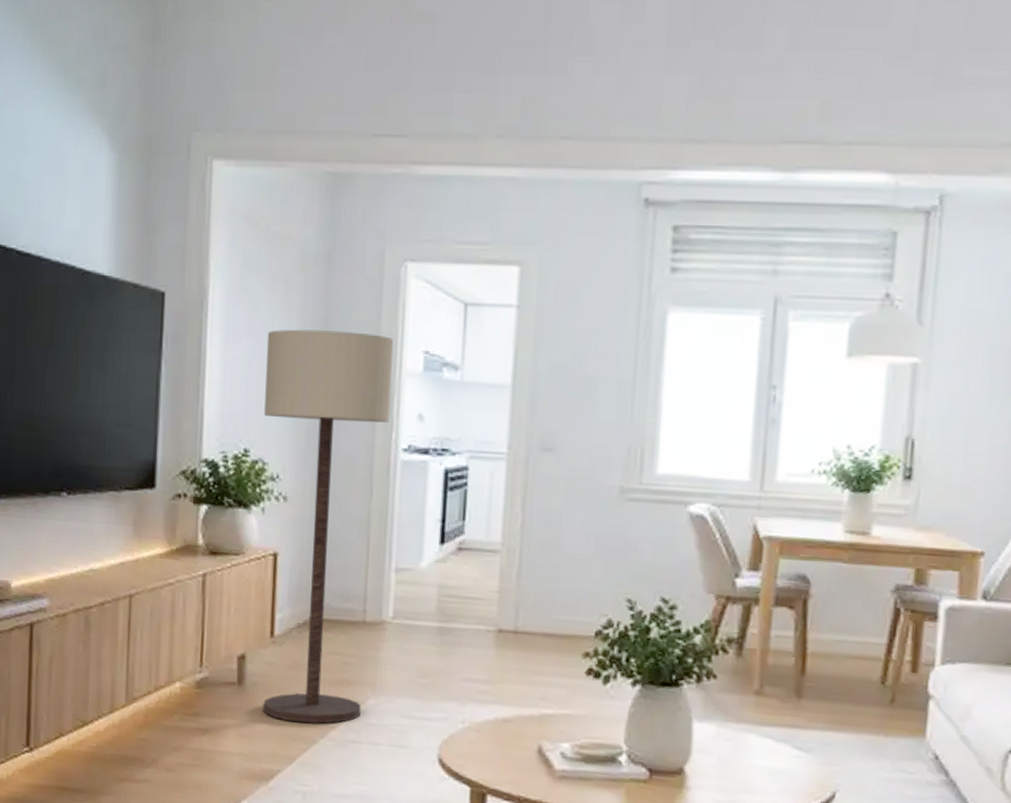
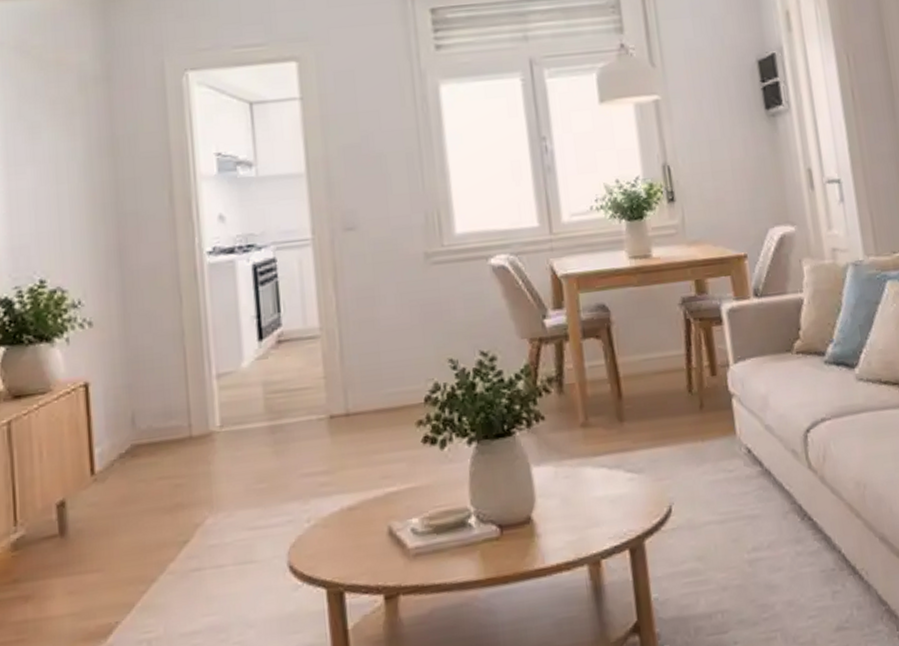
floor lamp: present [263,329,394,724] -> none [52,144,200,565]

